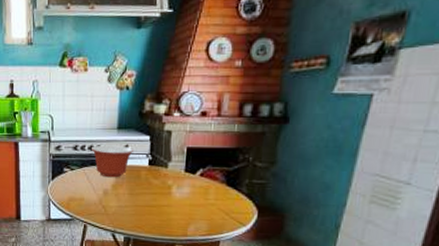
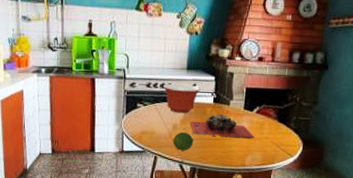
fruit: none [104,198,127,219] -> present [173,132,194,151]
cutting board: none [123,178,199,205] -> present [190,114,255,138]

